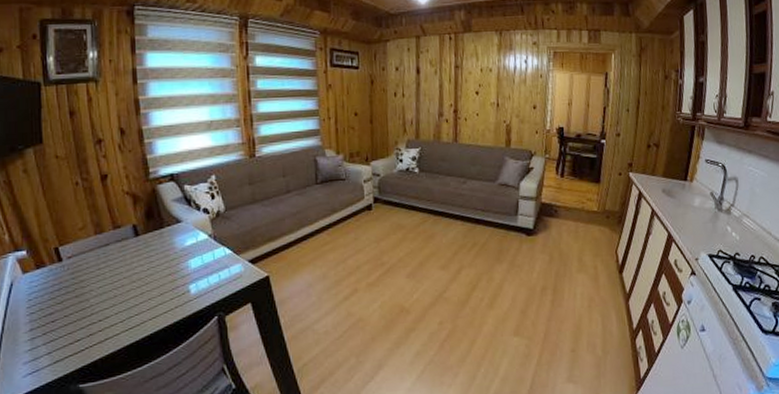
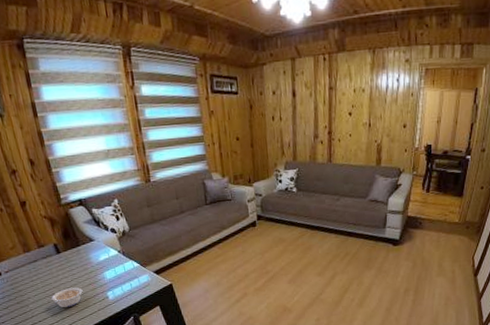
legume: none [119,278,160,303] -> present [51,287,83,308]

